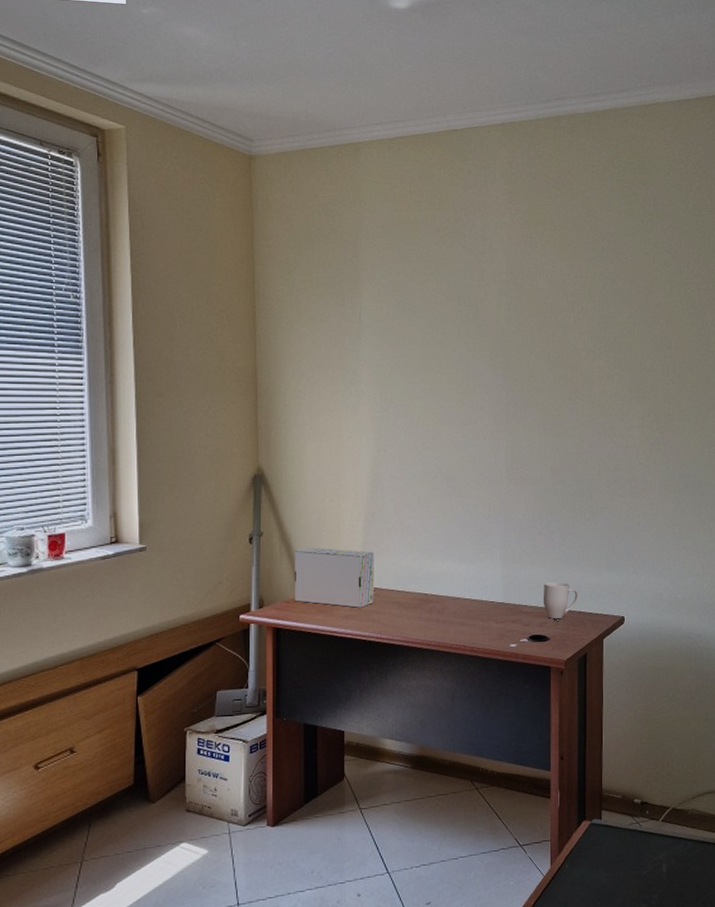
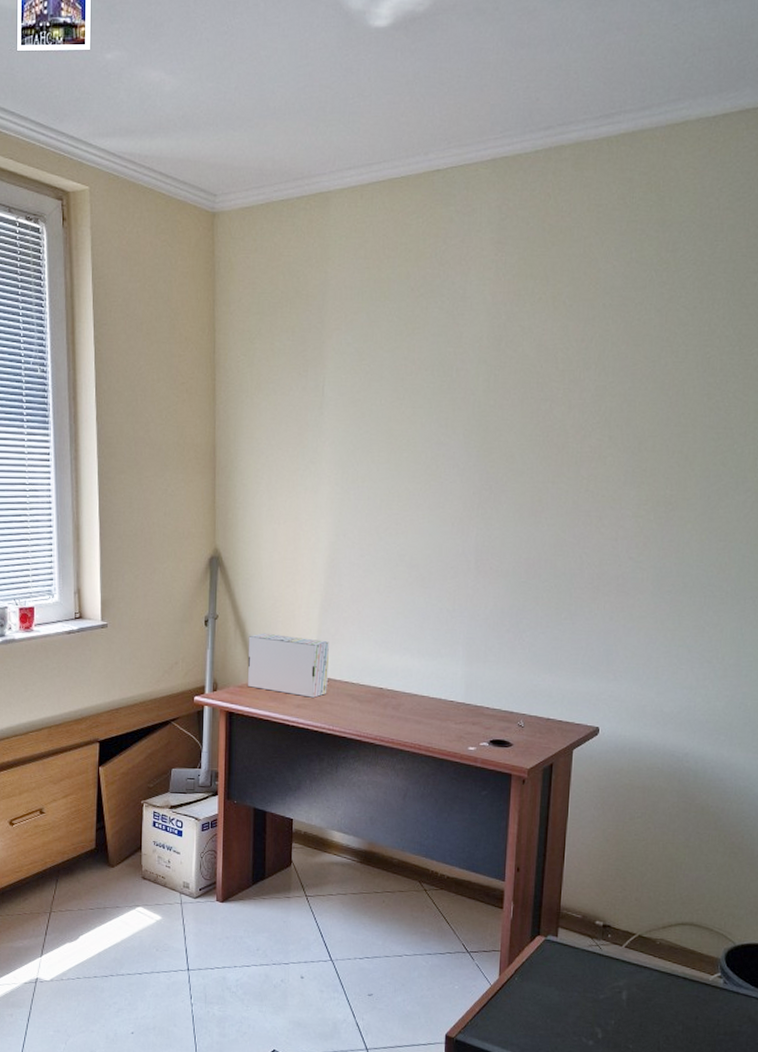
mug: present [543,581,579,619] -> none [507,684,548,724]

